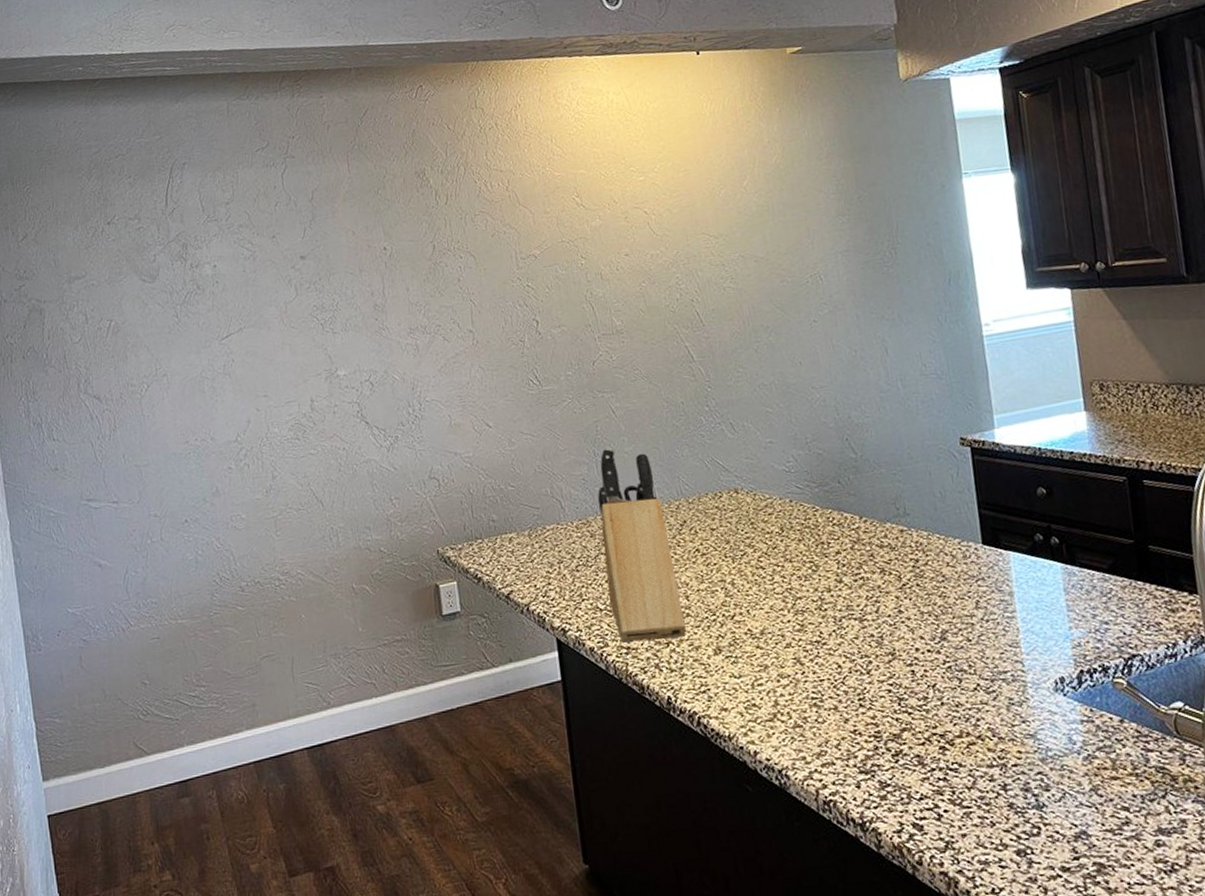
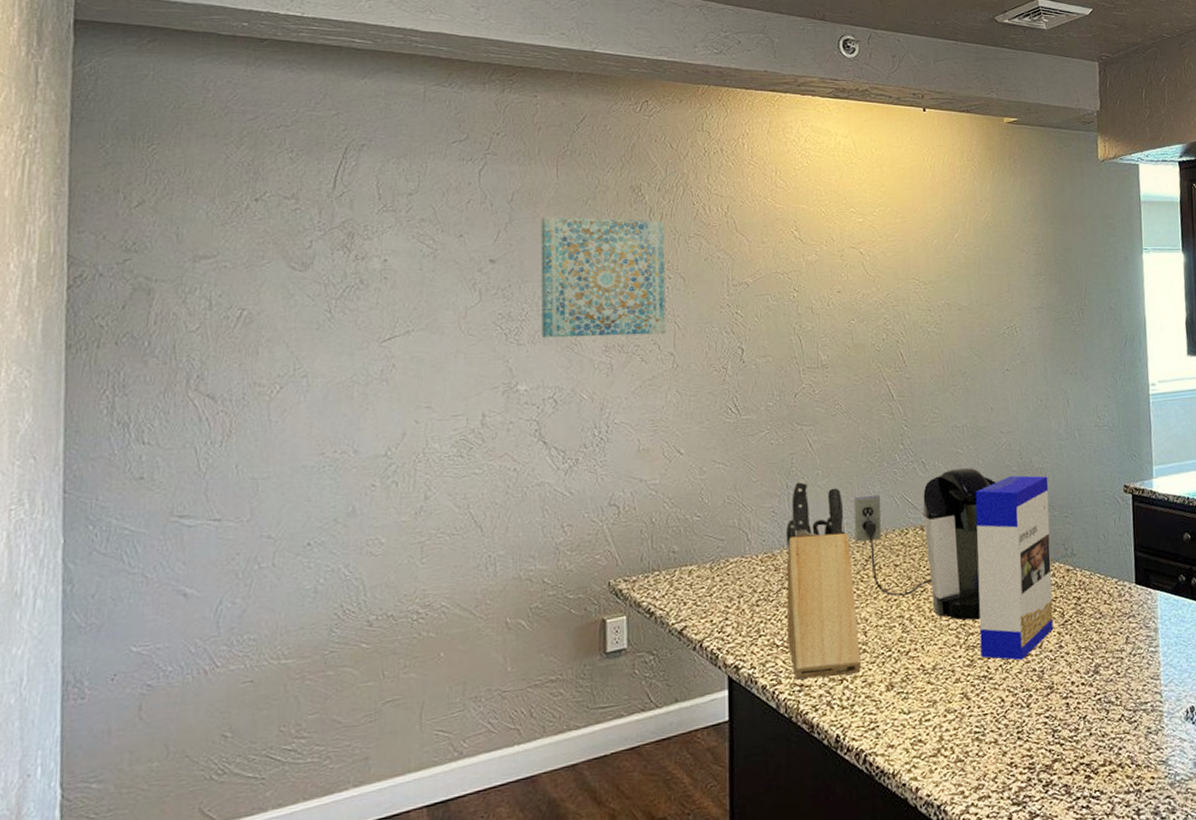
wall art: none [339,202,463,326] -> present [541,217,666,339]
coffee maker: none [662,426,812,585] -> present [853,467,995,621]
cereal box: none [790,431,890,626] -> present [975,475,1054,660]

